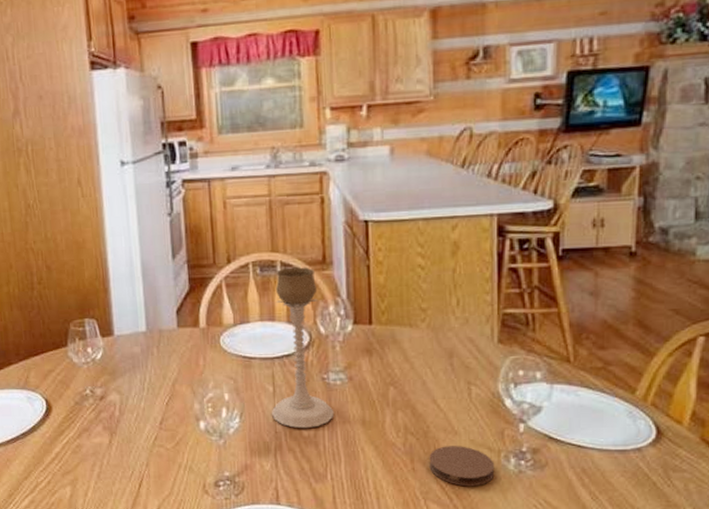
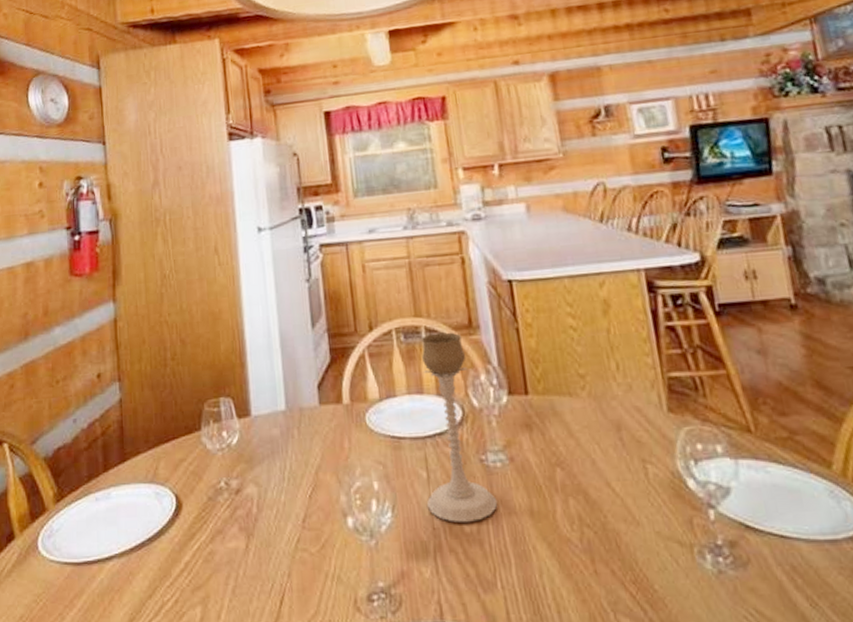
coaster: present [429,446,495,487] -> none [611,540,692,594]

